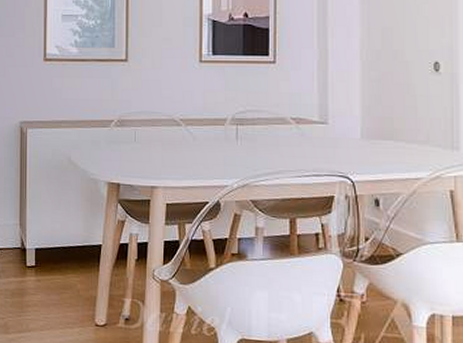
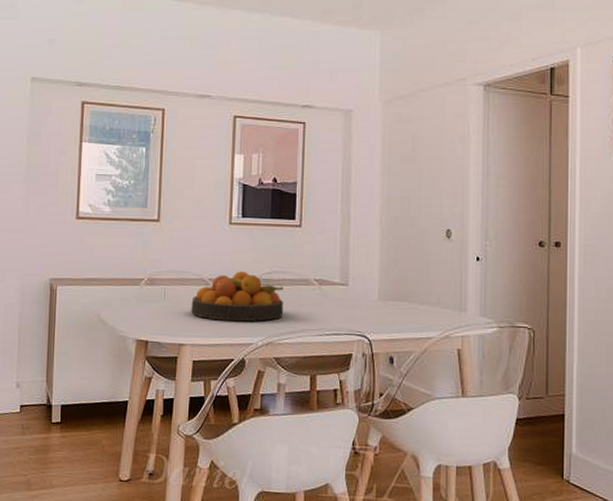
fruit bowl: none [163,111,260,163] -> present [191,271,284,322]

